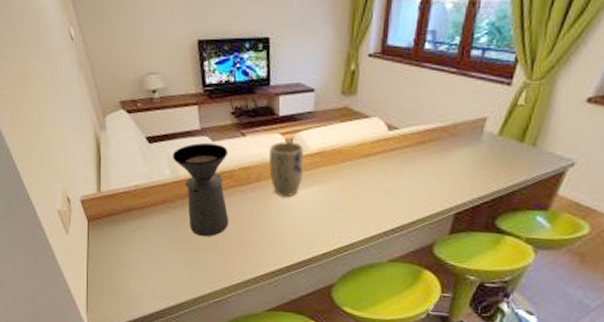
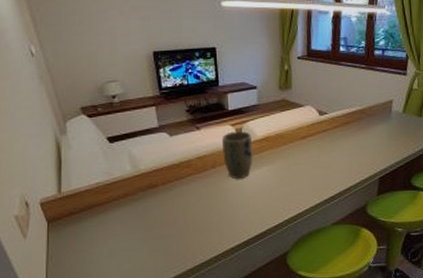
coffee maker: present [172,142,229,237] -> none [132,137,190,224]

